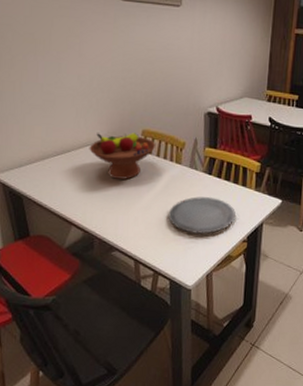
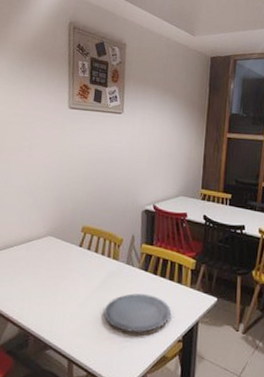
fruit bowl: present [89,132,157,180] -> none [30,229,95,275]

